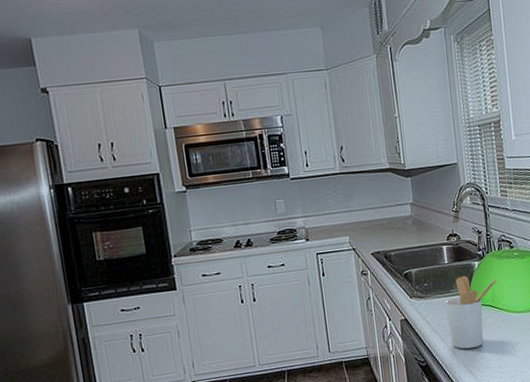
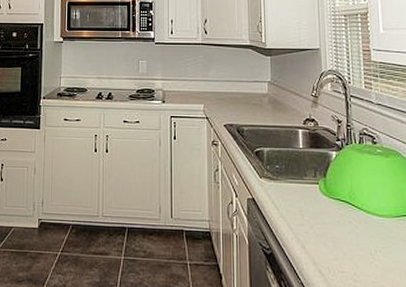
utensil holder: present [445,275,497,349] -> none [297,164,356,246]

